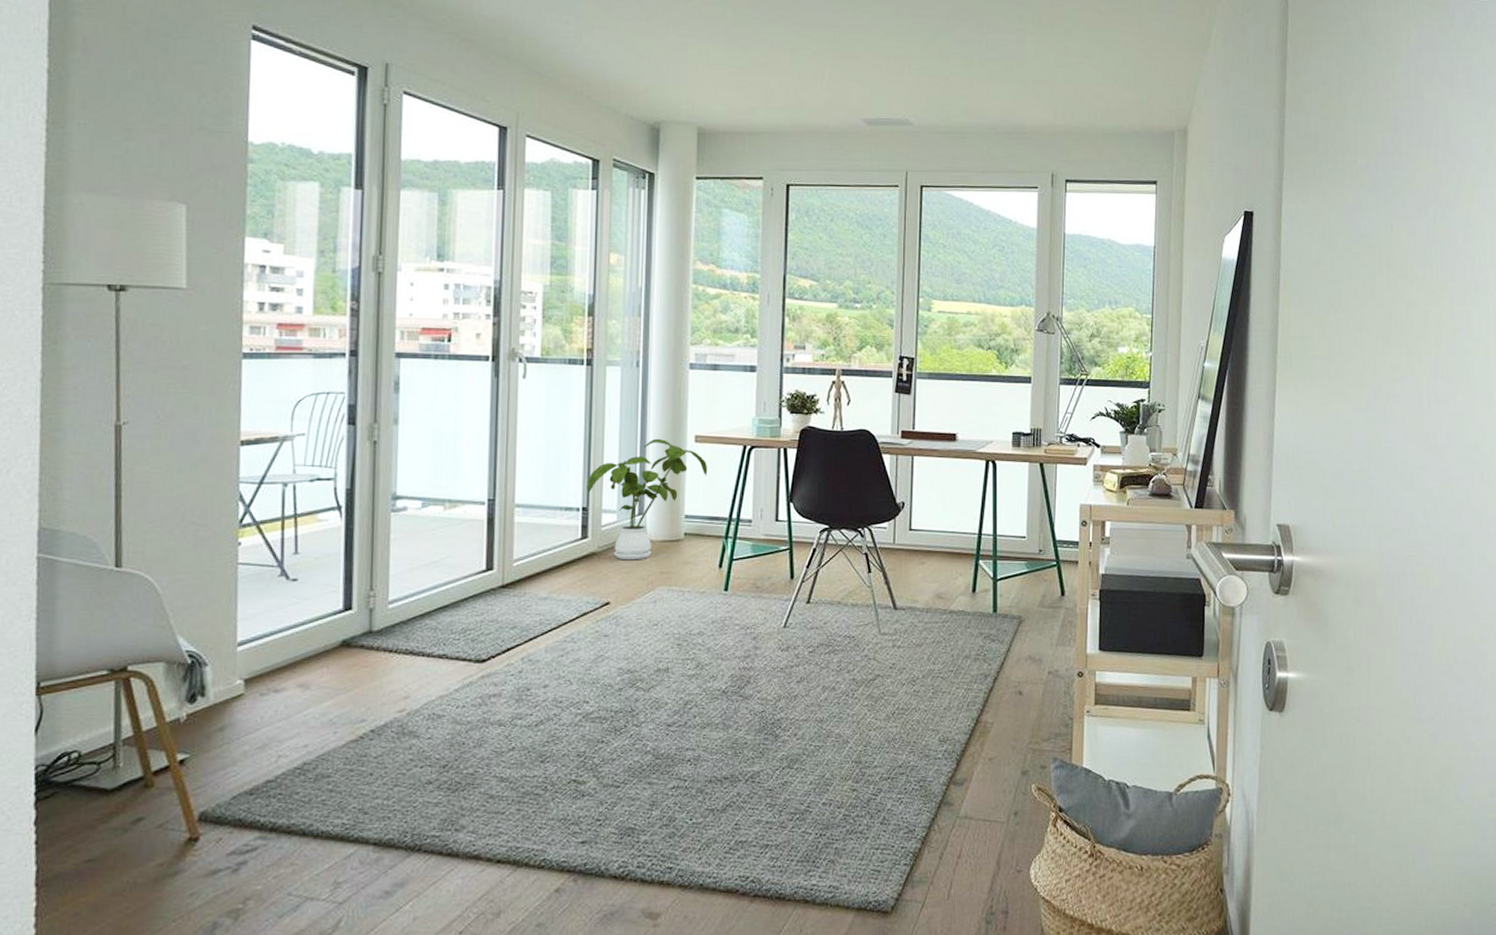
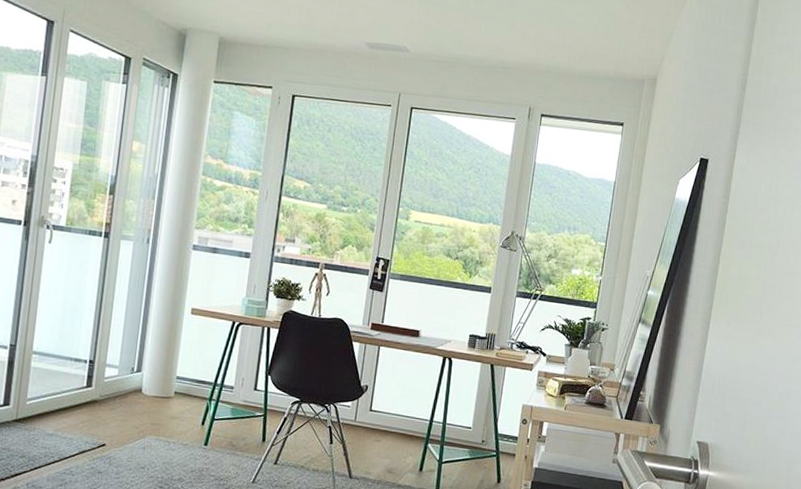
house plant: present [587,438,708,561] -> none [94,307,200,411]

